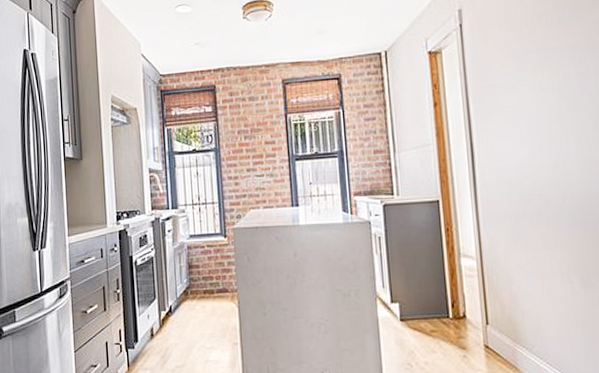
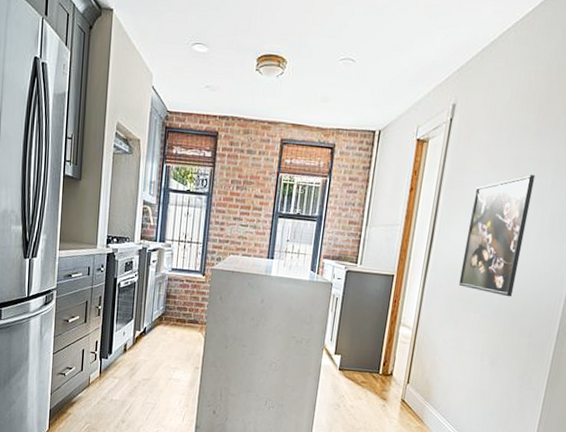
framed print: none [507,64,586,203] -> present [458,175,536,297]

